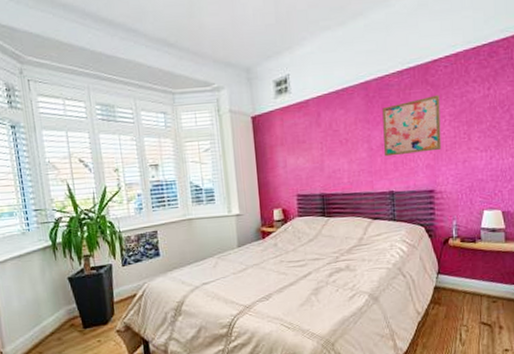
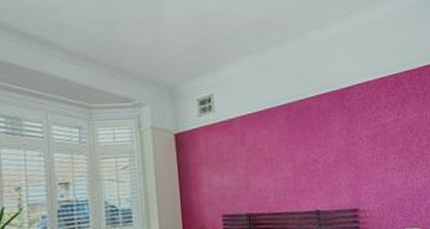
wall art: present [382,95,442,157] -> none [304,118,362,176]

